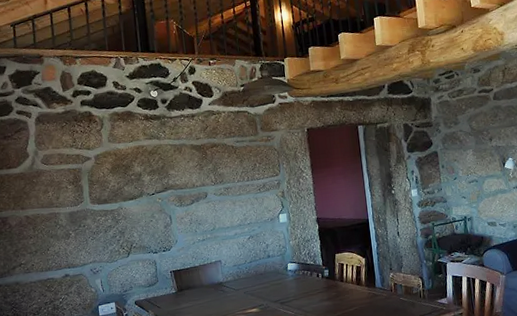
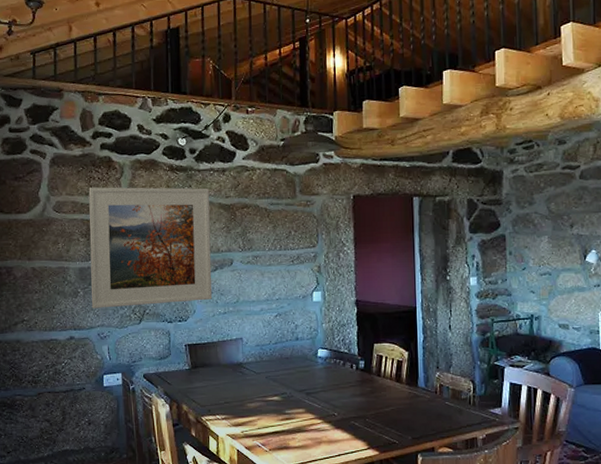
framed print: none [73,132,191,247] -> present [89,187,212,308]

